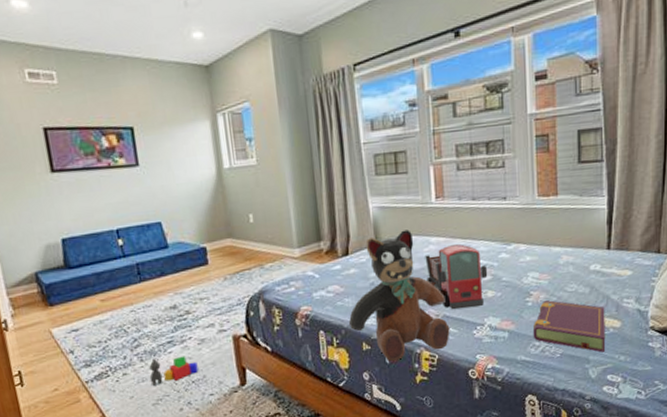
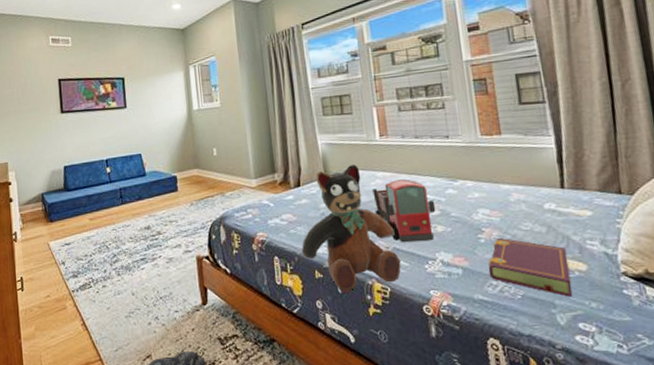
toy blocks: present [149,356,198,386] -> none [124,273,166,299]

